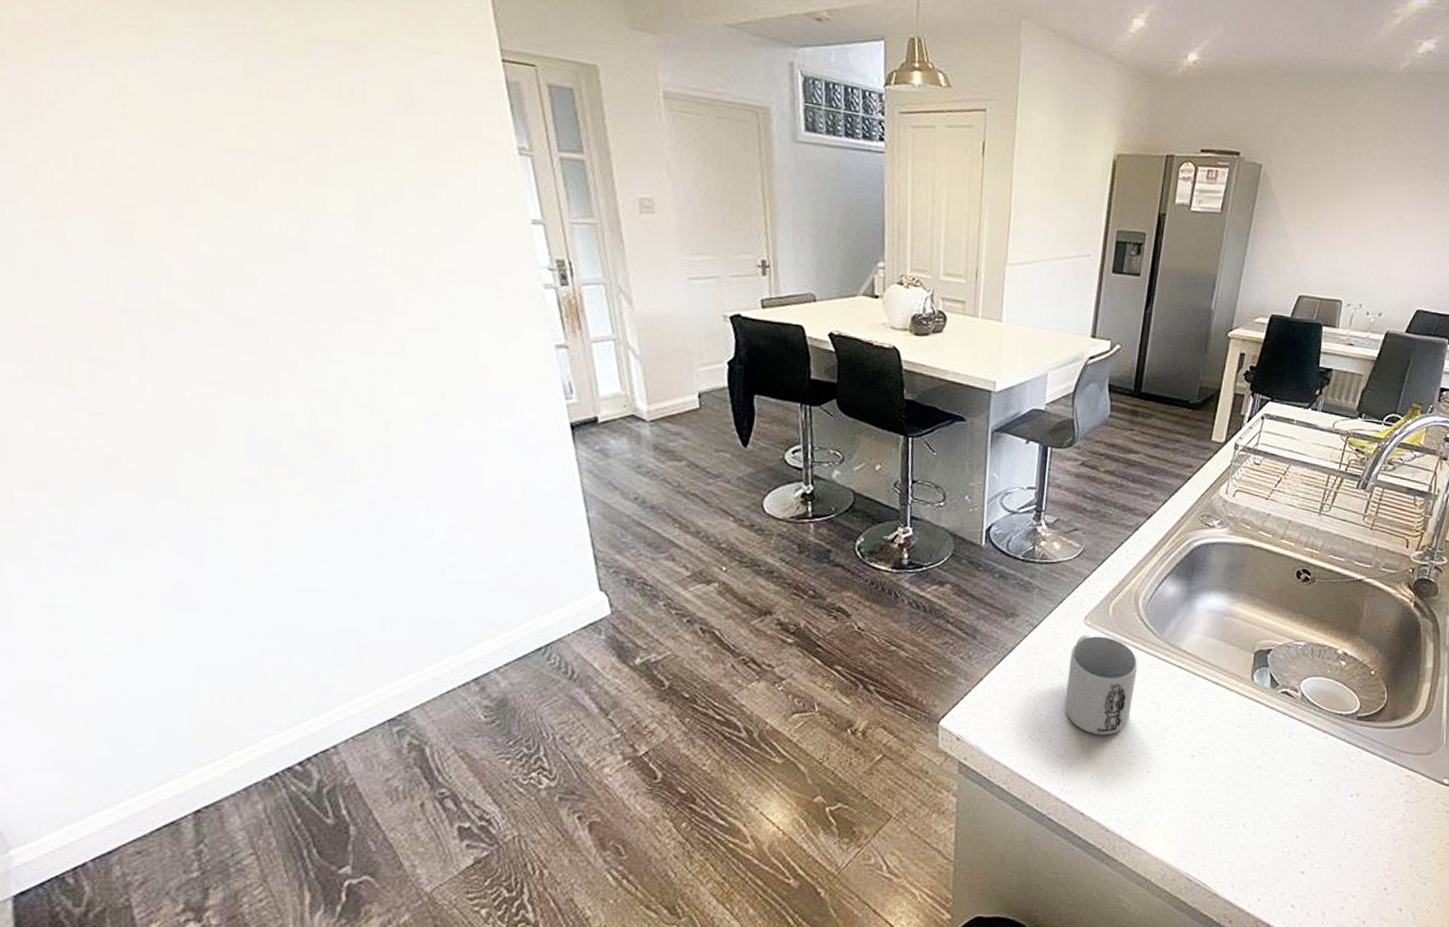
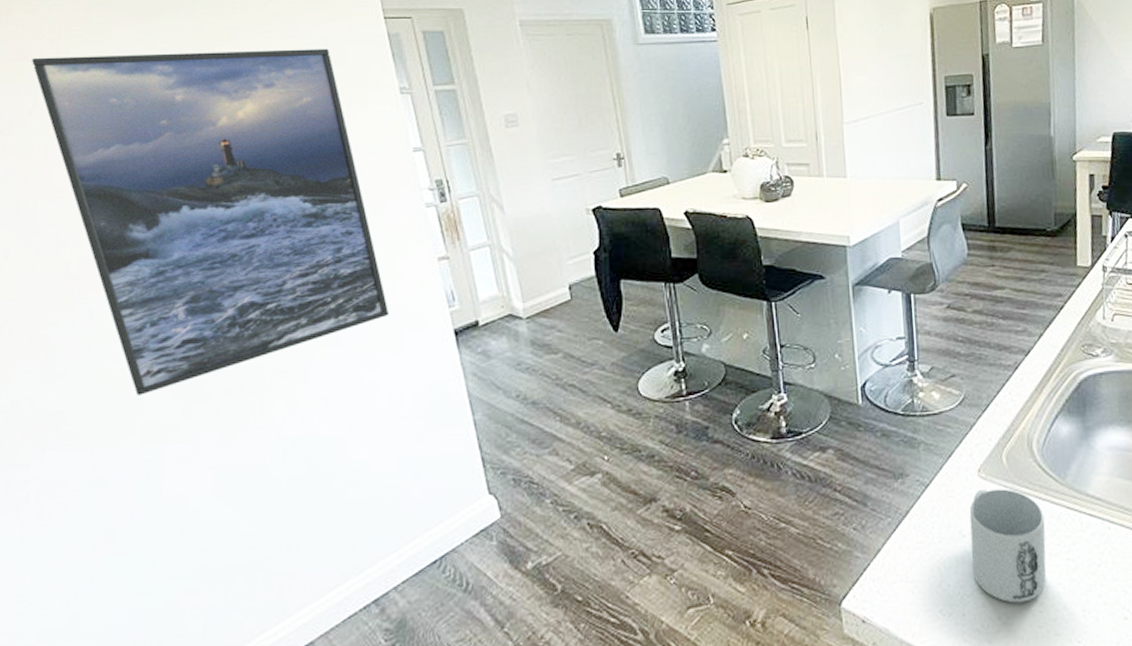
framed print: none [49,34,499,450] -> present [32,48,390,396]

